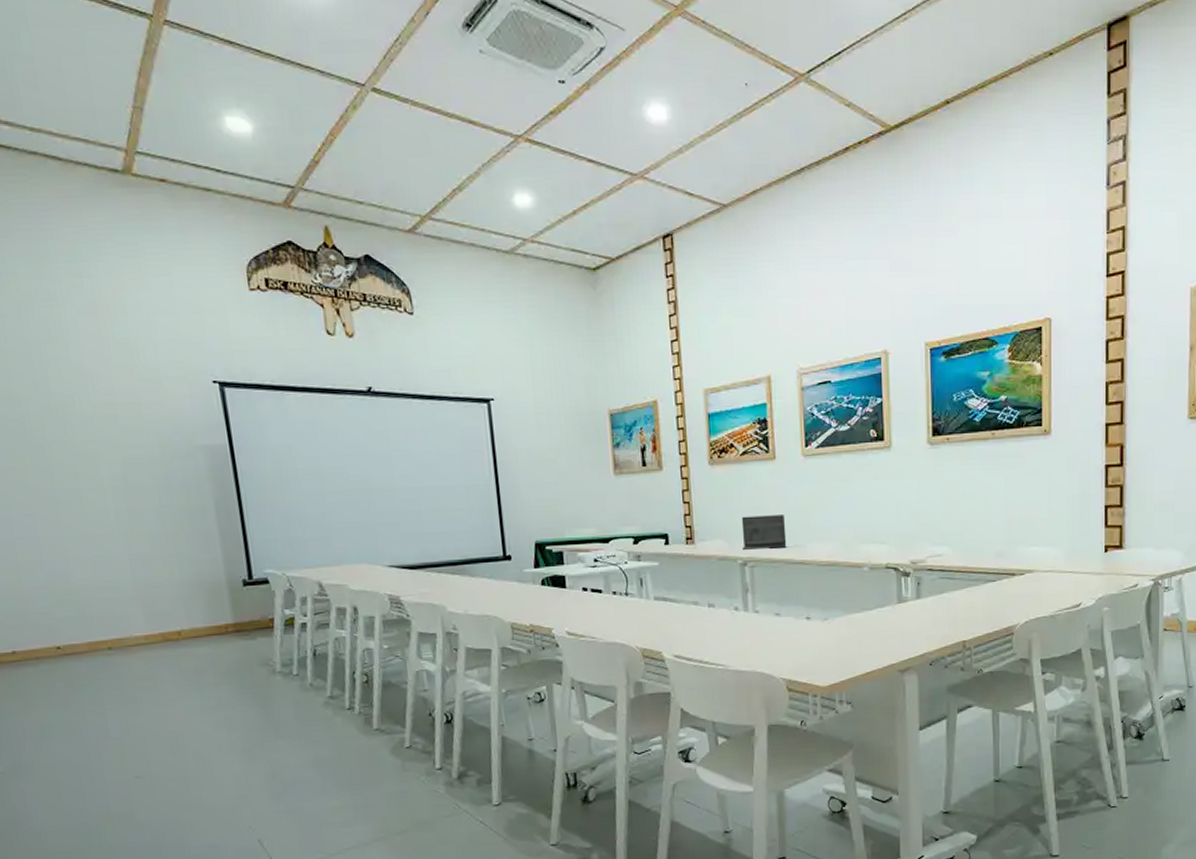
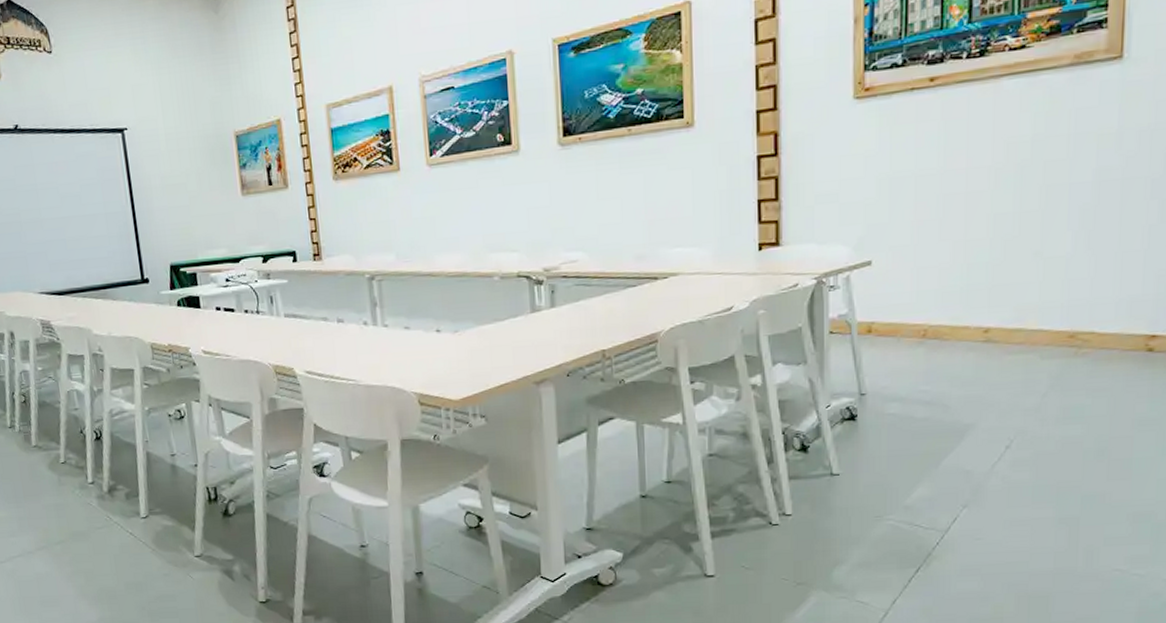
laptop: present [741,515,787,551] -> none [367,227,414,265]

